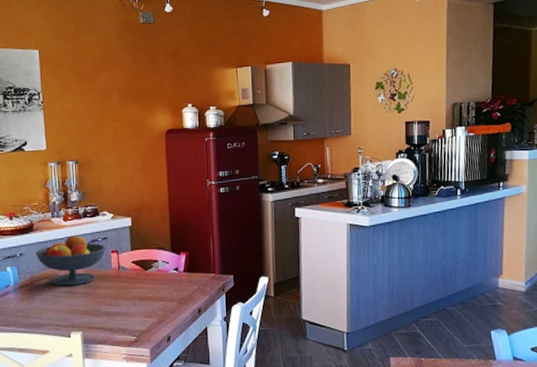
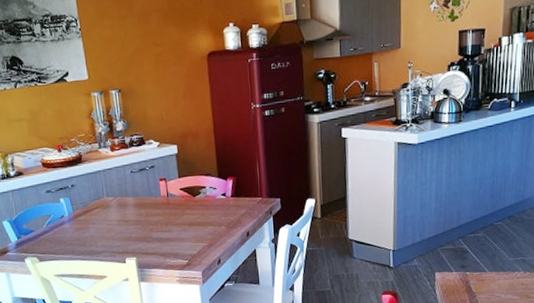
fruit bowl: present [35,234,106,287] -> none [86,163,154,215]

